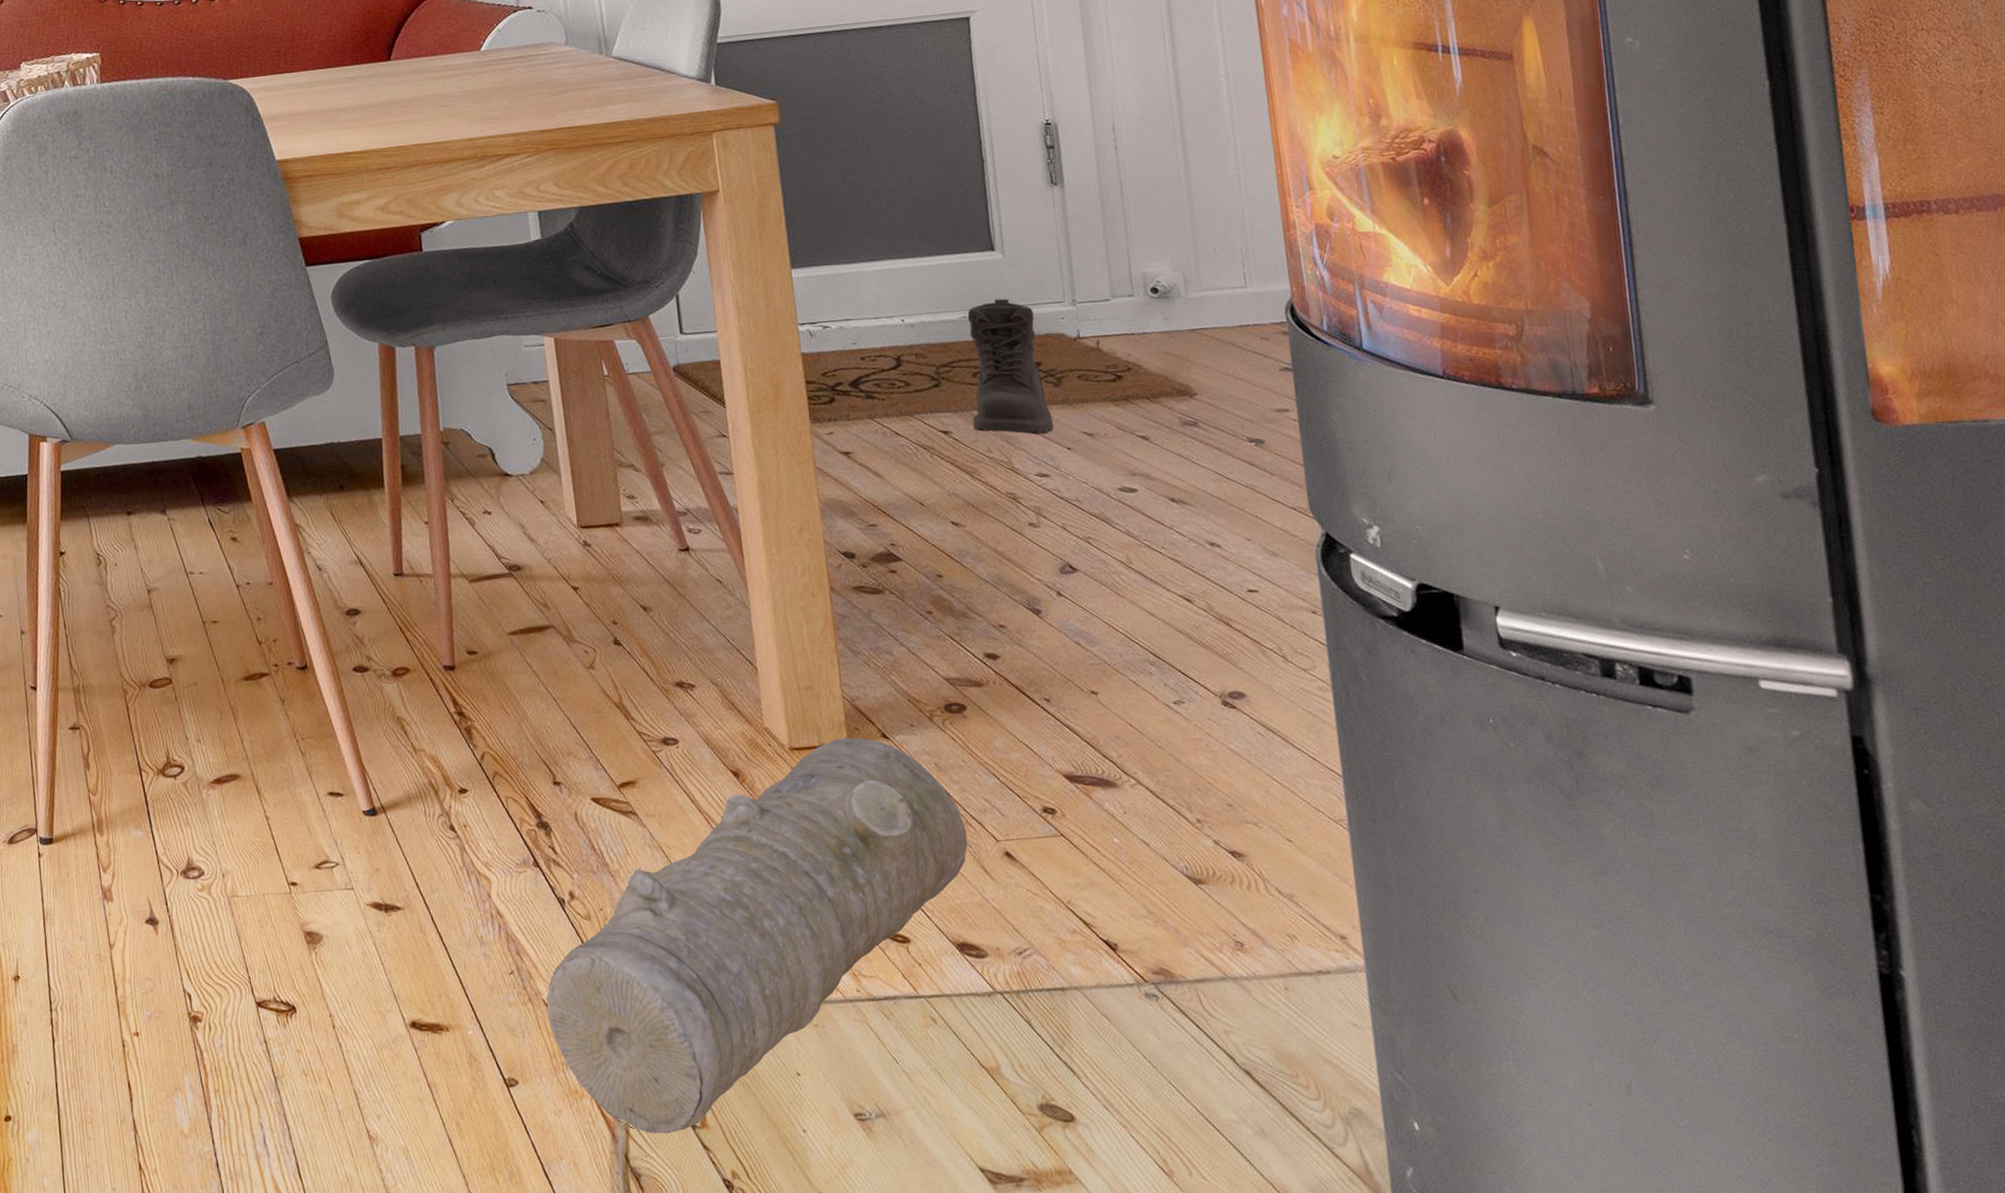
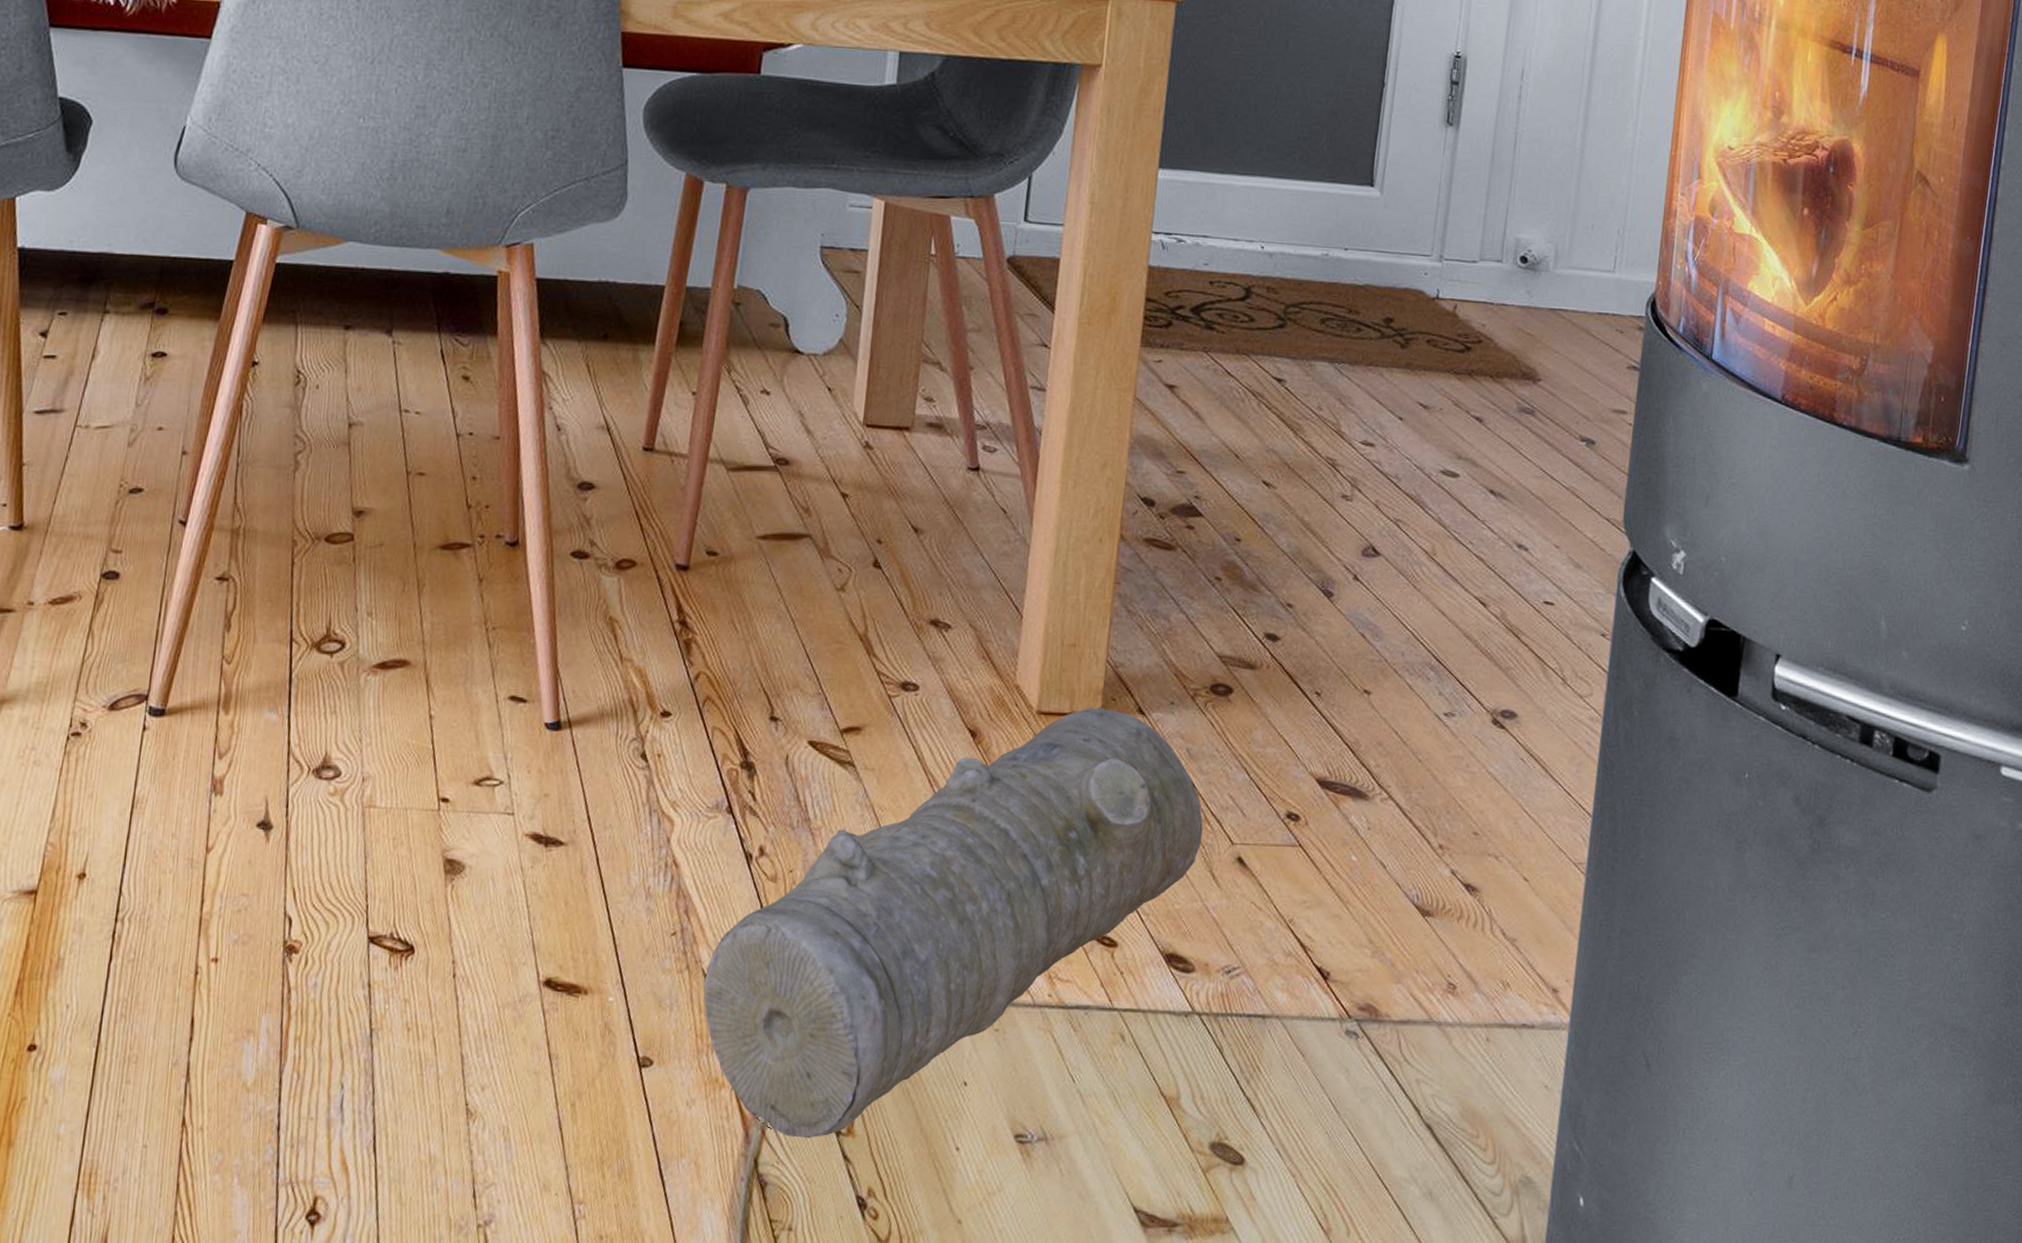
boot: present [967,298,1053,435] -> none [1309,240,1398,399]

